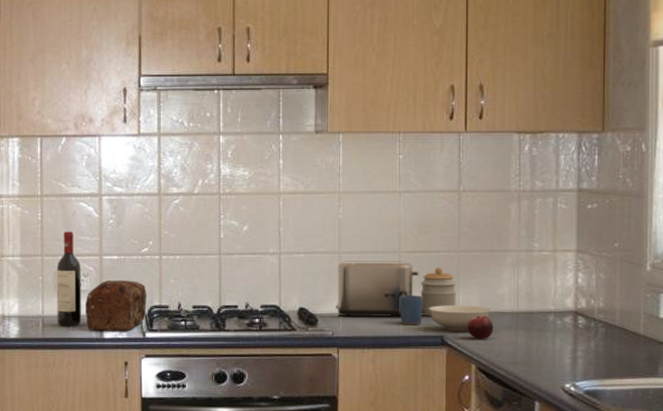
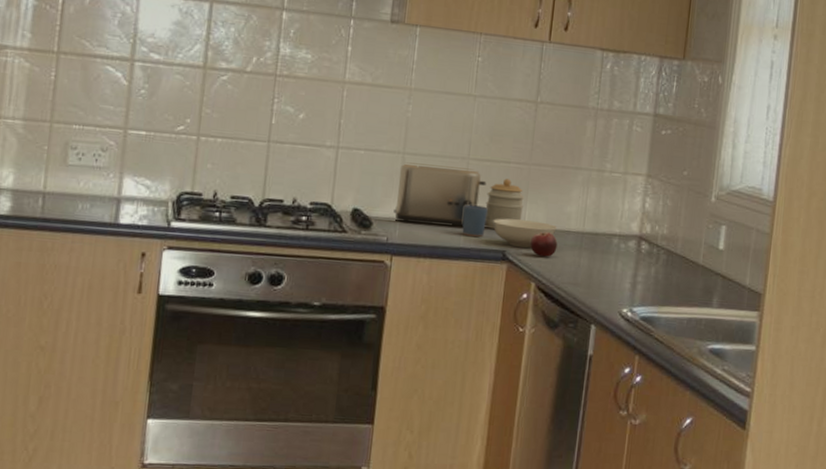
wine bottle: present [56,231,82,327] -> none [61,96,100,208]
bread loaf: present [85,279,147,331] -> none [98,158,178,218]

